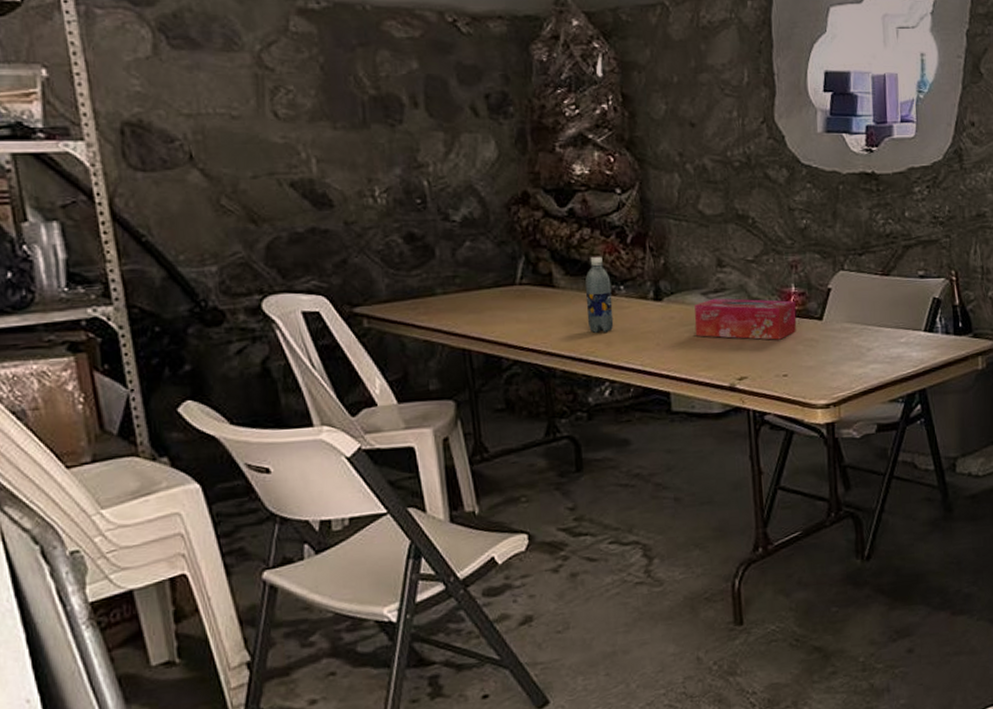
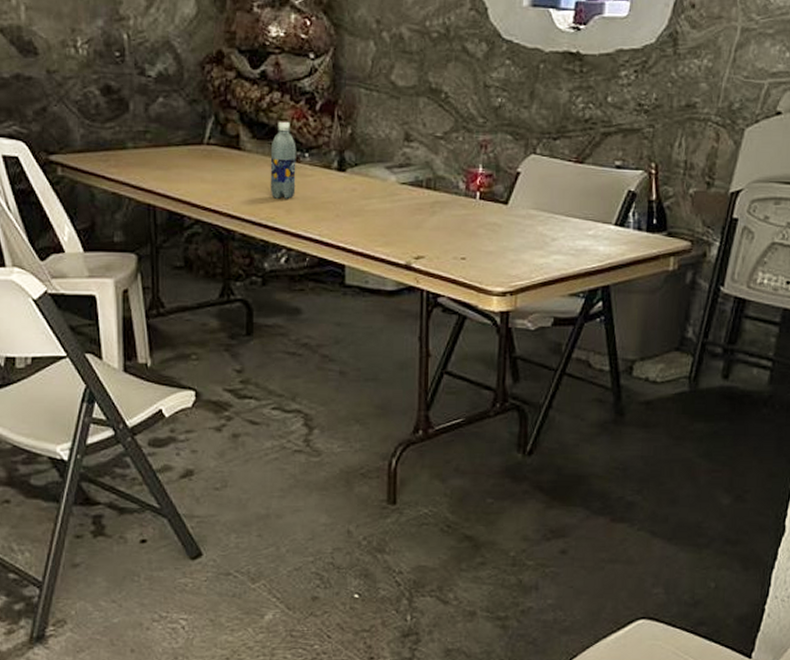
tissue box: present [694,298,797,340] -> none [376,173,482,221]

